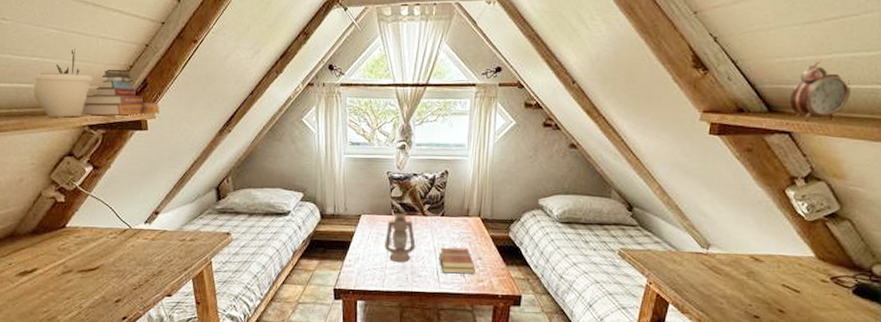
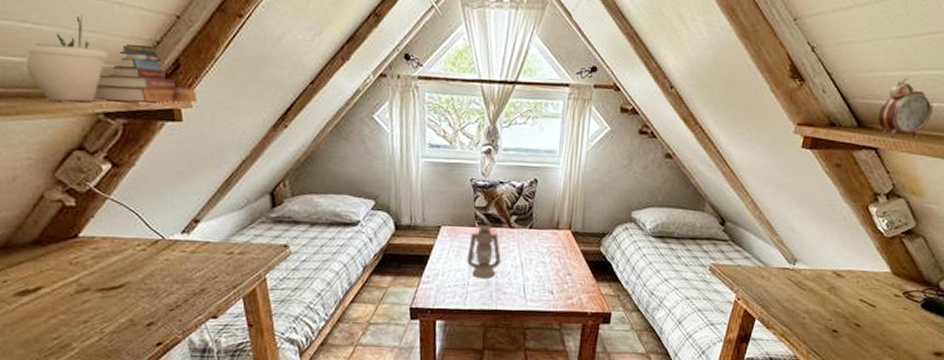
books: present [439,247,475,274] -> none [526,262,564,291]

